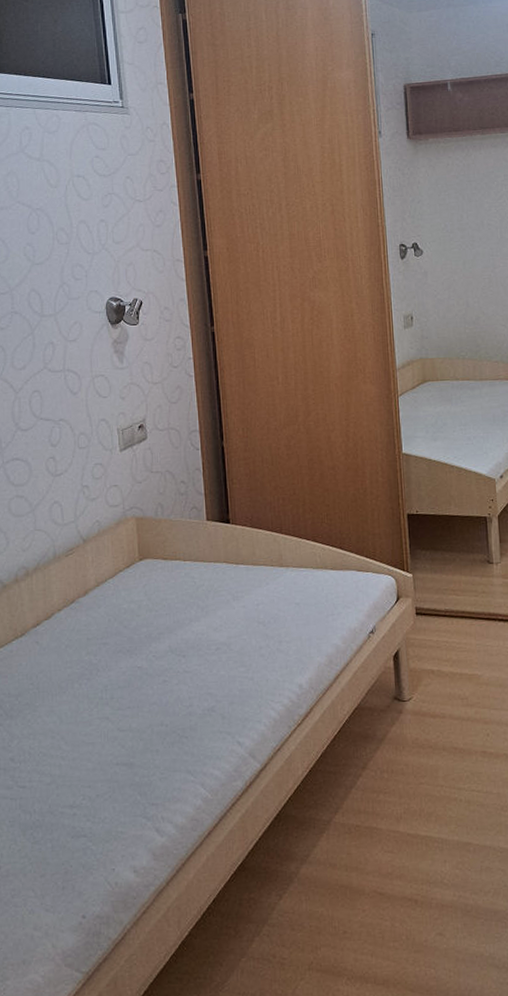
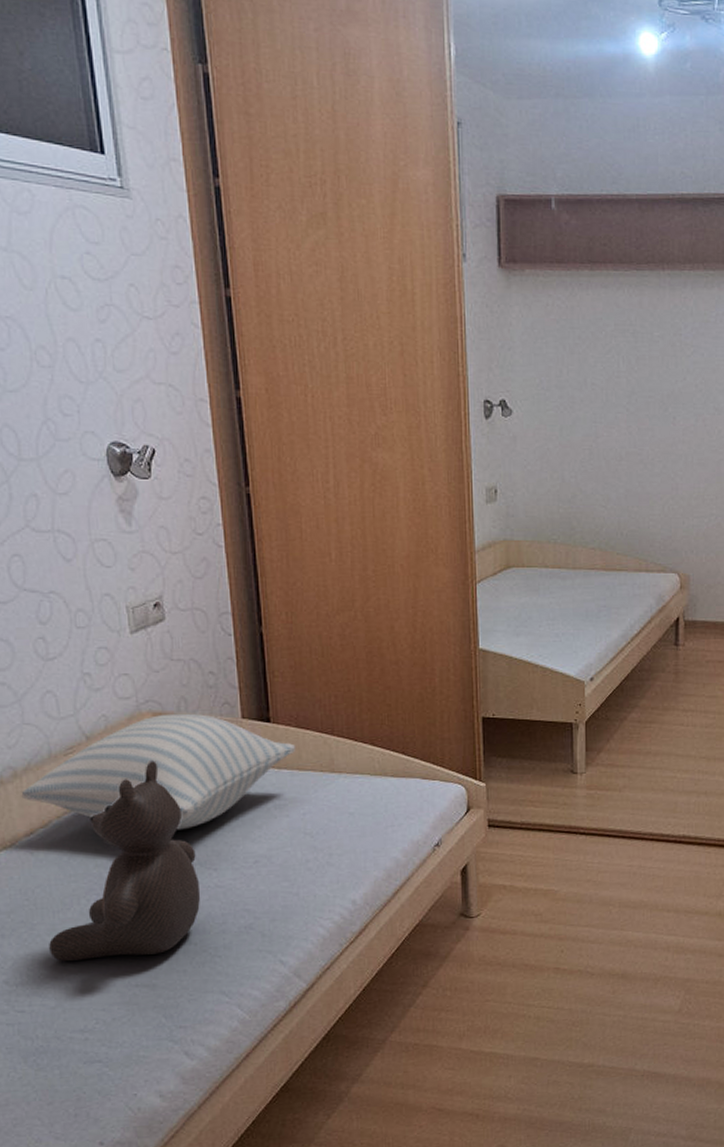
pillow: none [31,517,251,621] -> present [21,713,296,830]
teddy bear: none [48,559,172,741] -> present [49,760,201,962]

